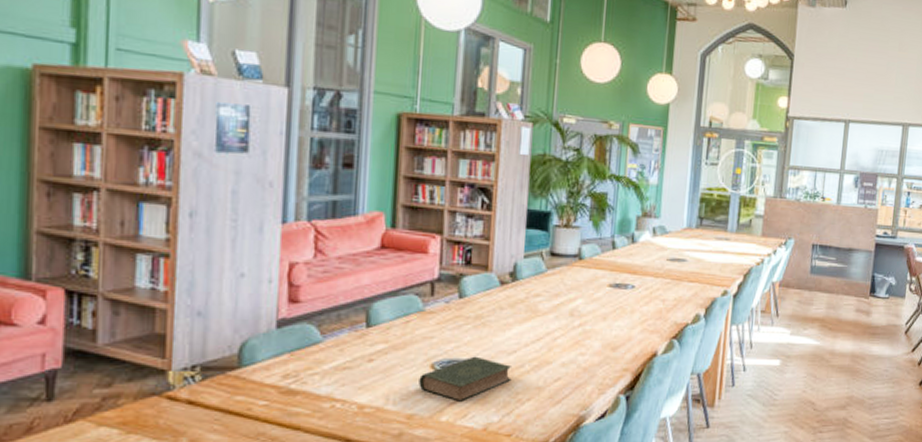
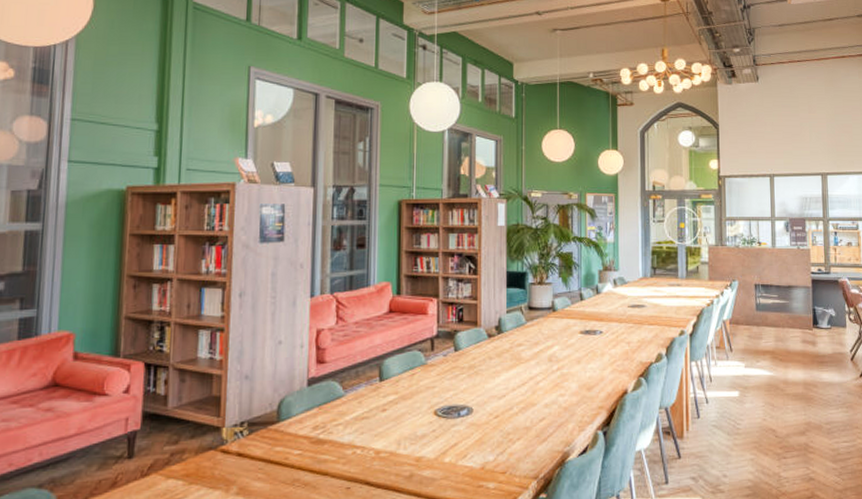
book: present [419,356,513,402] -> none [425,402,503,444]

